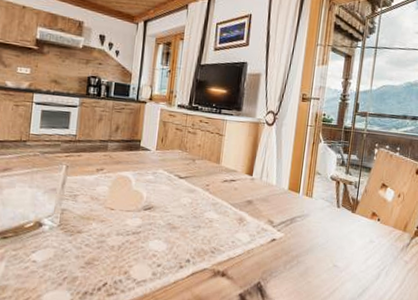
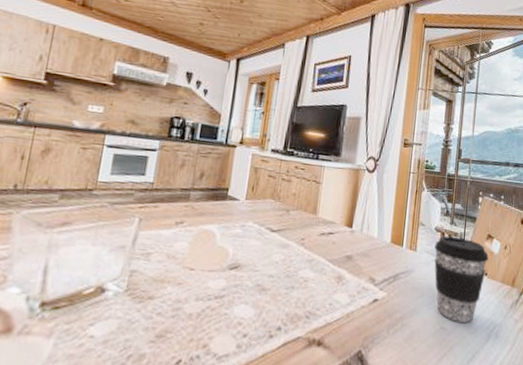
coffee cup: none [329,184,382,262] -> present [434,236,489,323]

